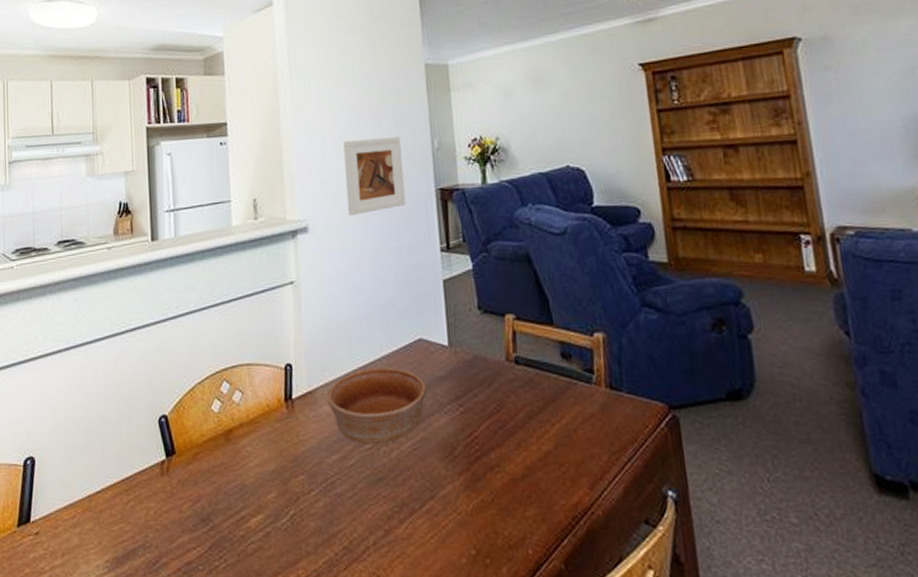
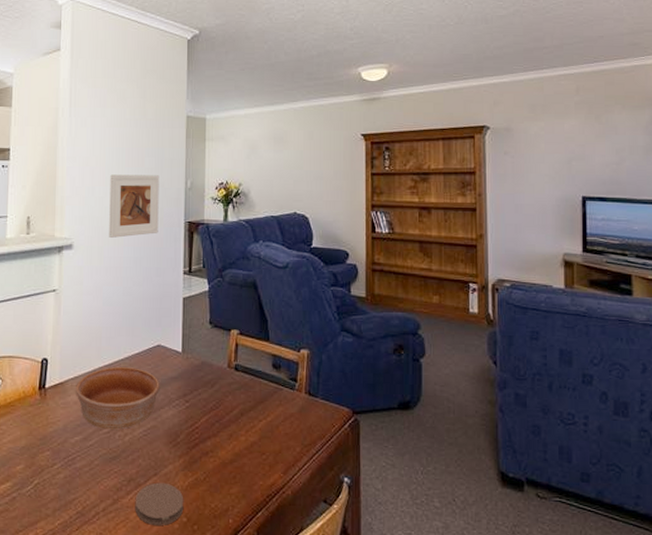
coaster: none [410,507,471,562] -> present [135,482,184,526]

